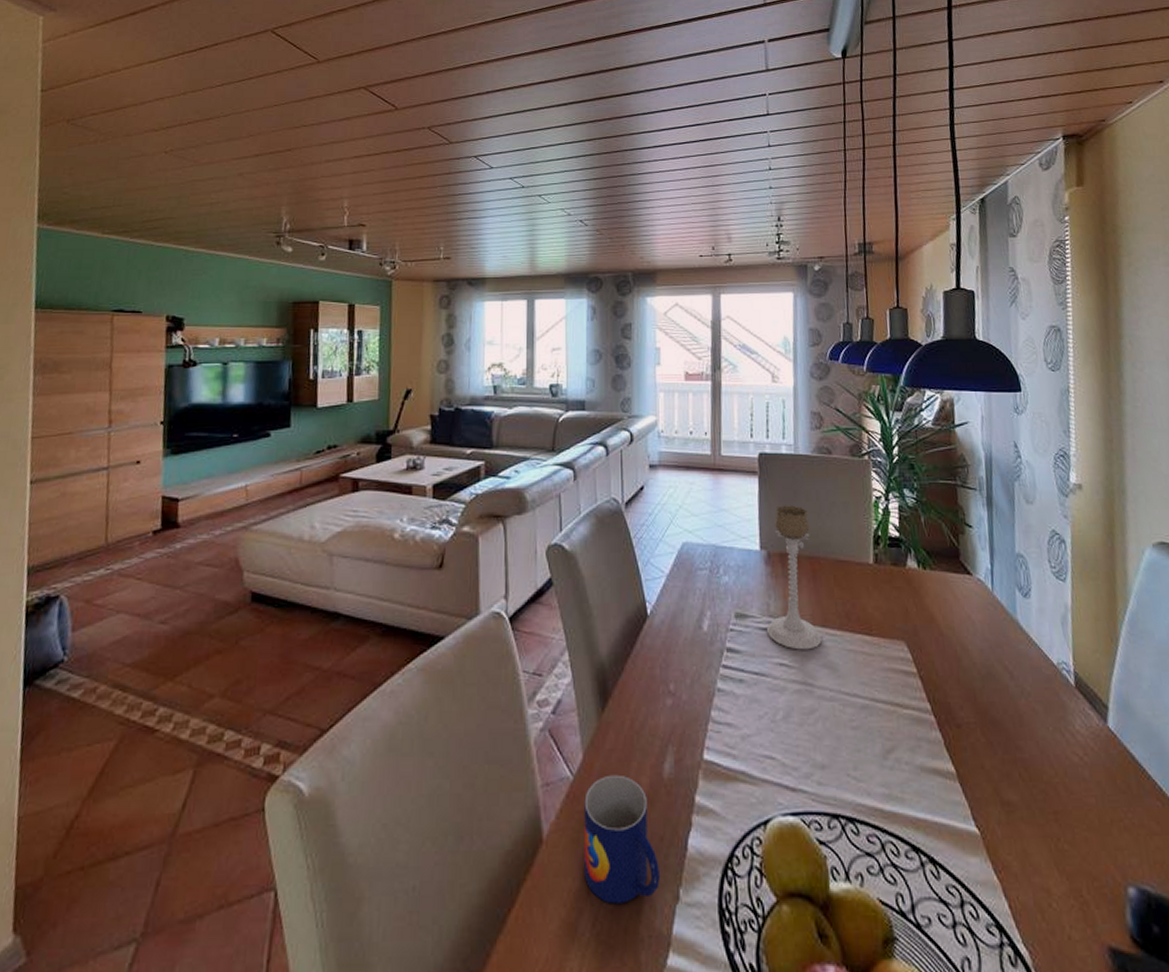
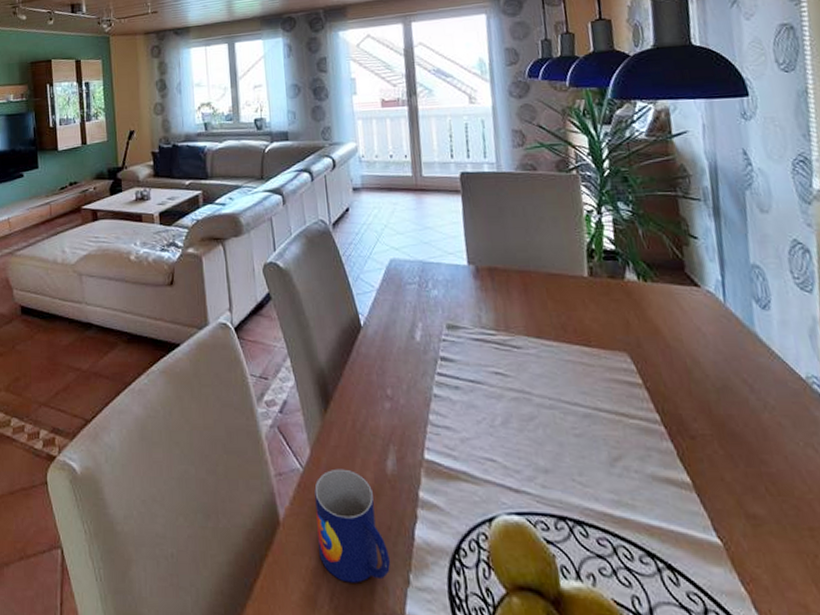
candle holder: present [766,505,822,650] -> none [479,221,537,360]

